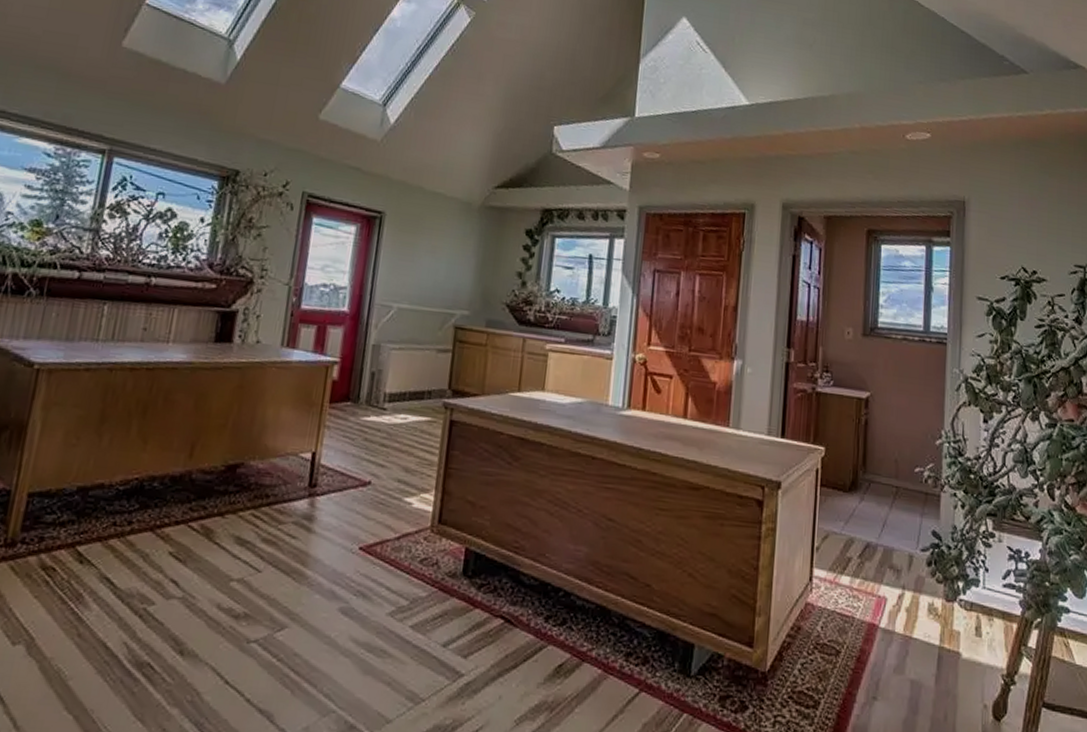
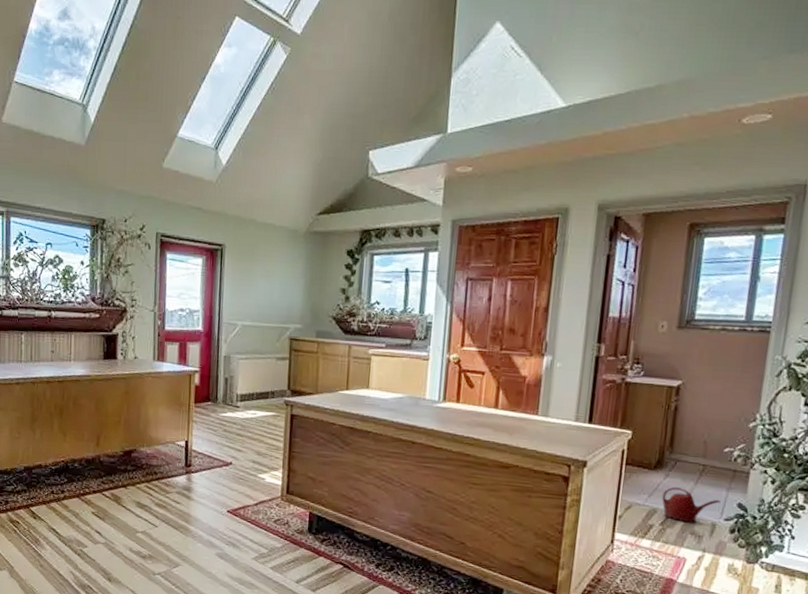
watering can: none [858,512,915,554] -> present [662,486,721,522]

